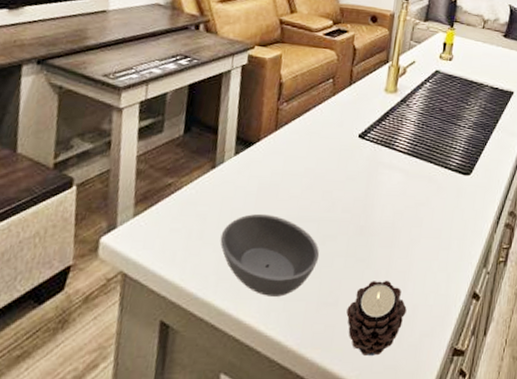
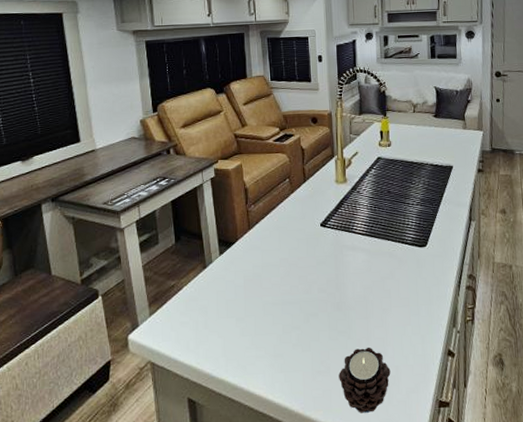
bowl: present [220,213,320,297] -> none [222,301,307,370]

